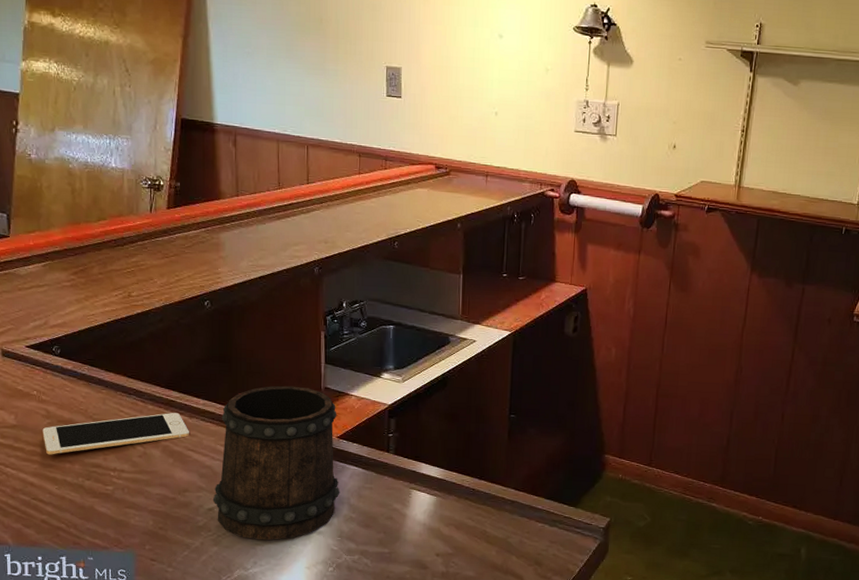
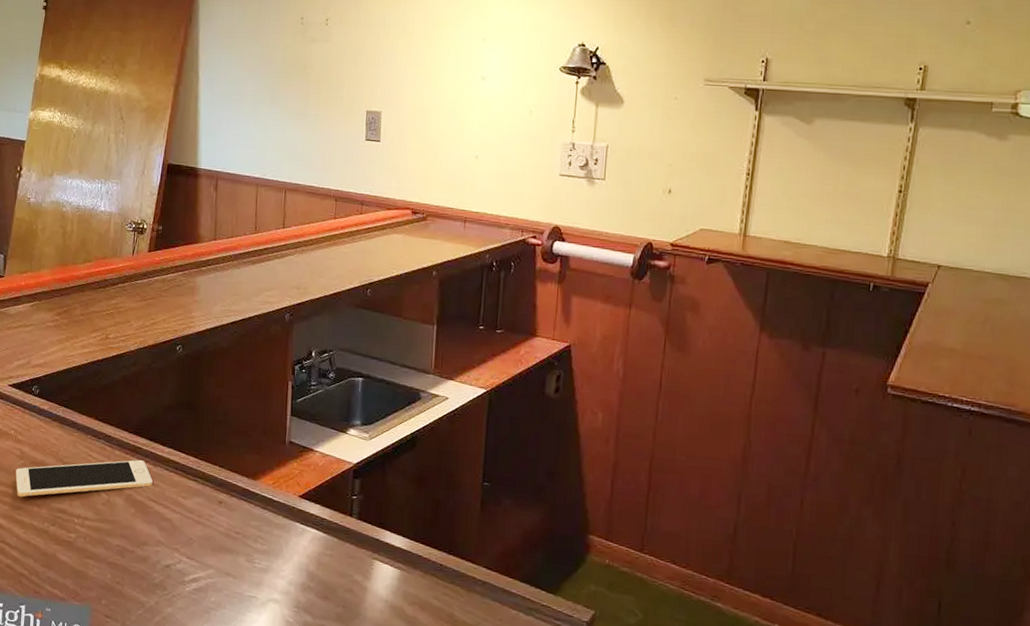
beer mug: present [212,385,340,541] -> none [170,437,300,605]

